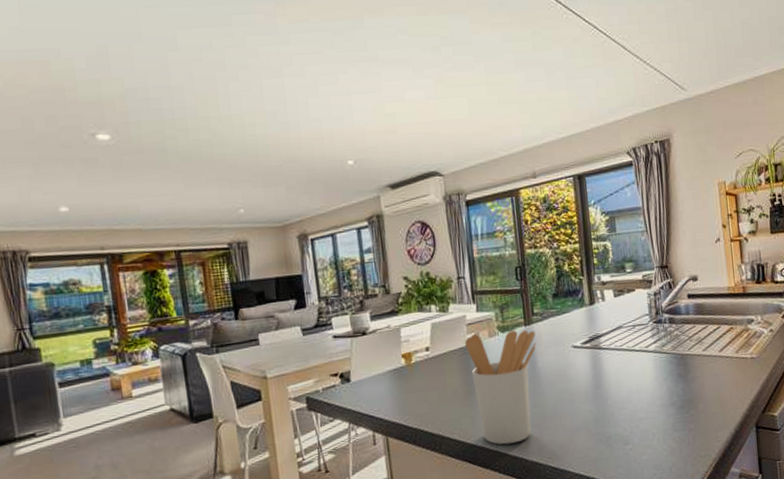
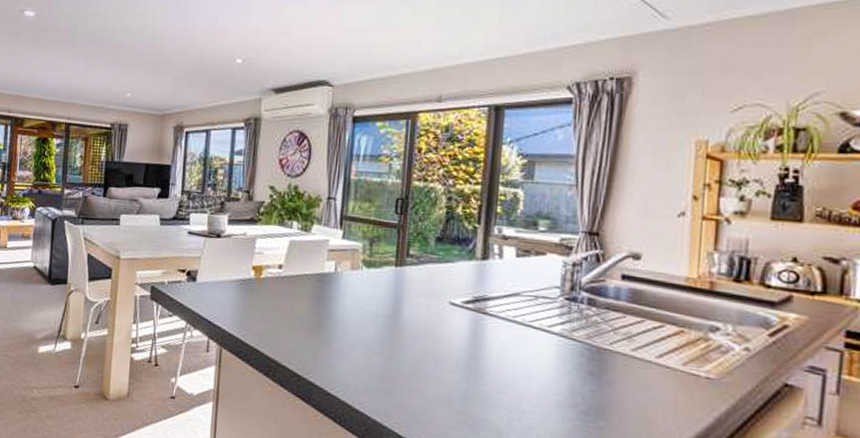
utensil holder: present [464,329,536,445] -> none [321,262,406,395]

